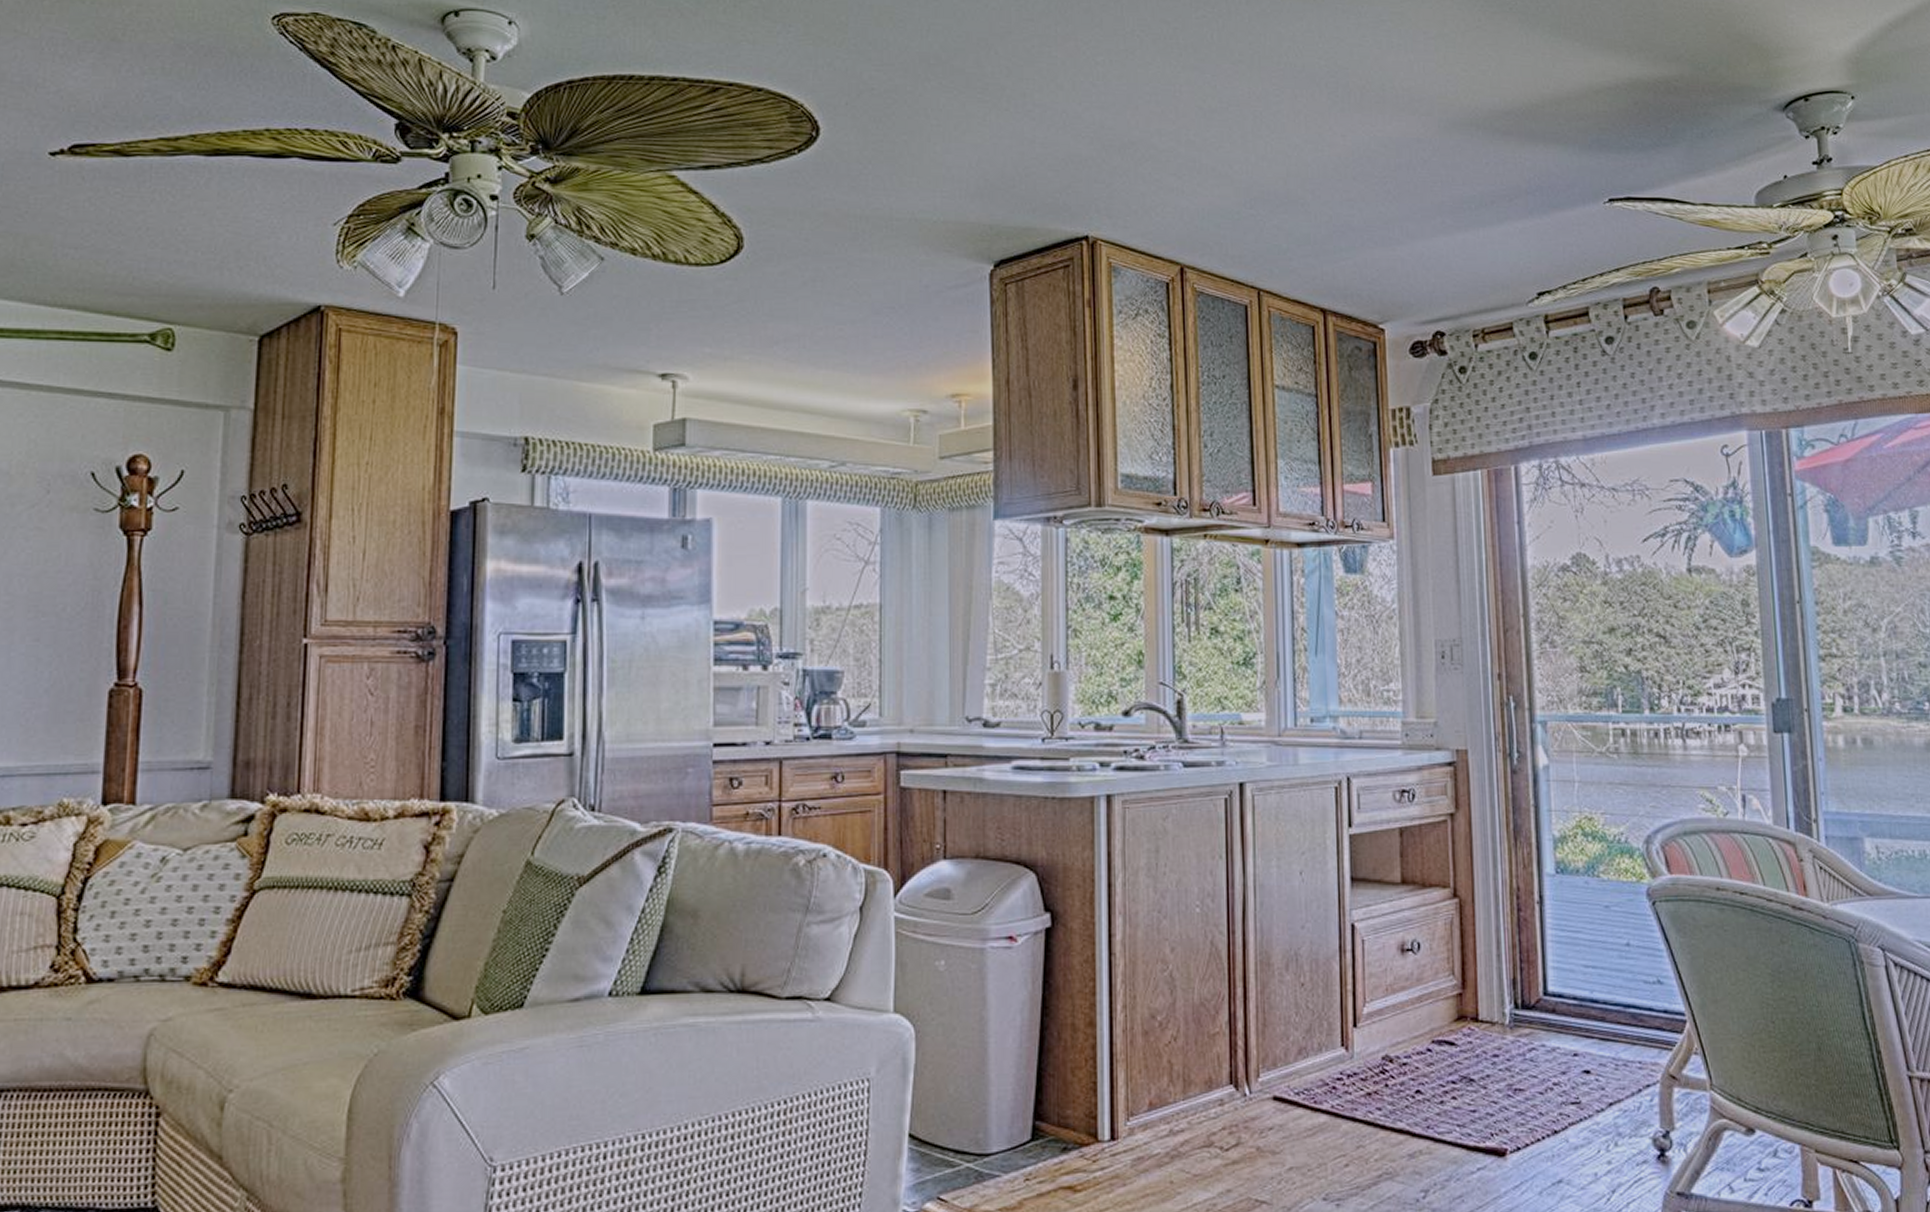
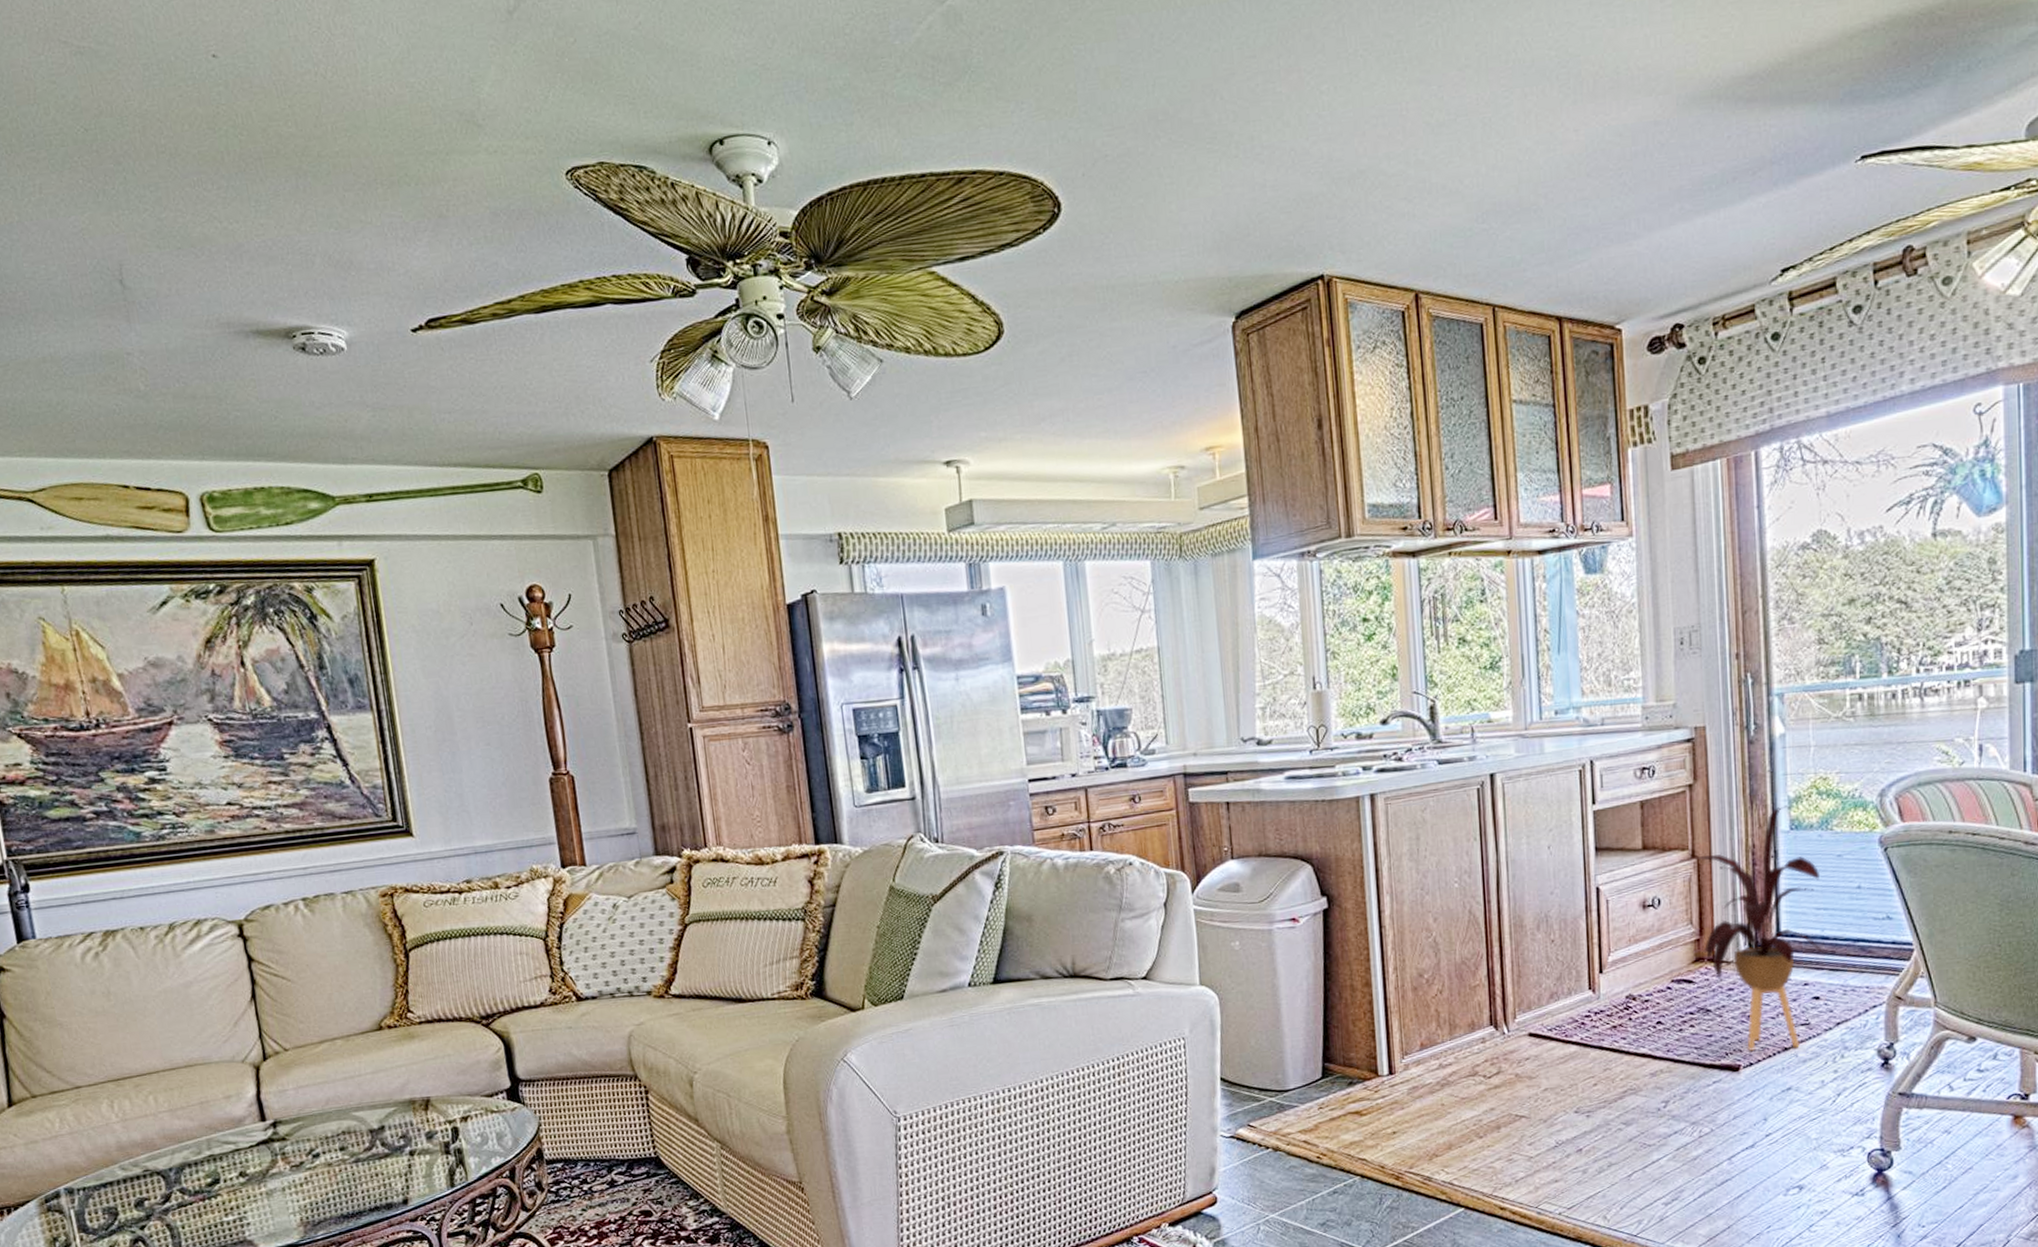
house plant: none [1441,845,1595,1132] -> present [1680,805,1825,1051]

